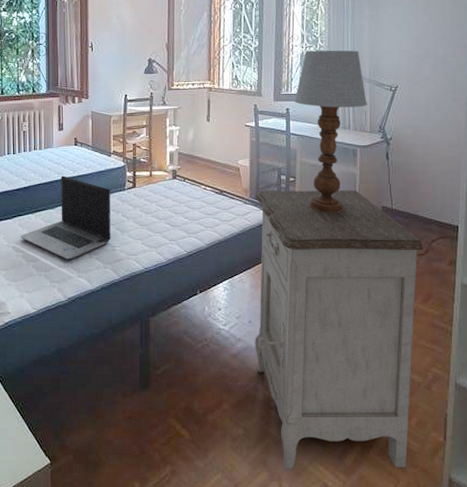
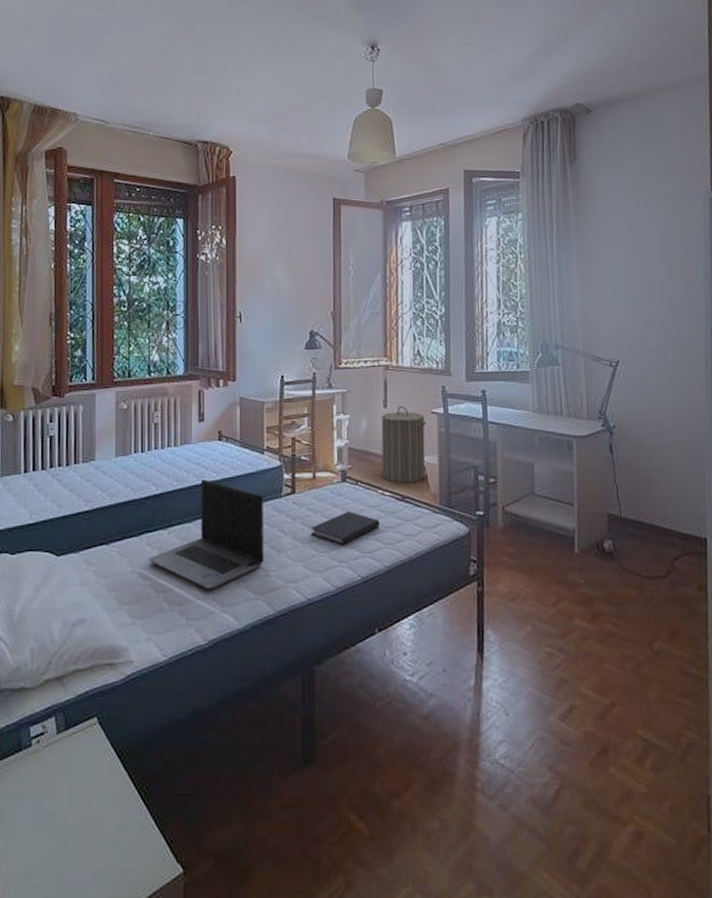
diary: none [147,202,202,228] -> present [310,512,380,545]
laundry hamper: none [204,120,240,180] -> present [381,406,425,483]
nightstand: present [255,190,424,470] -> none [447,493,665,879]
table lamp: present [294,50,368,214] -> none [491,317,583,524]

